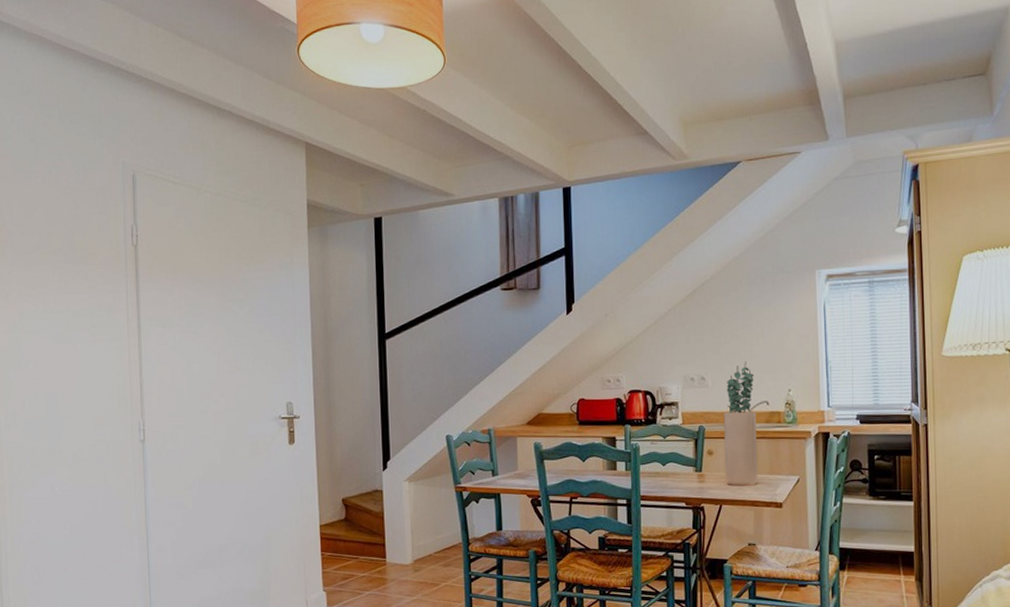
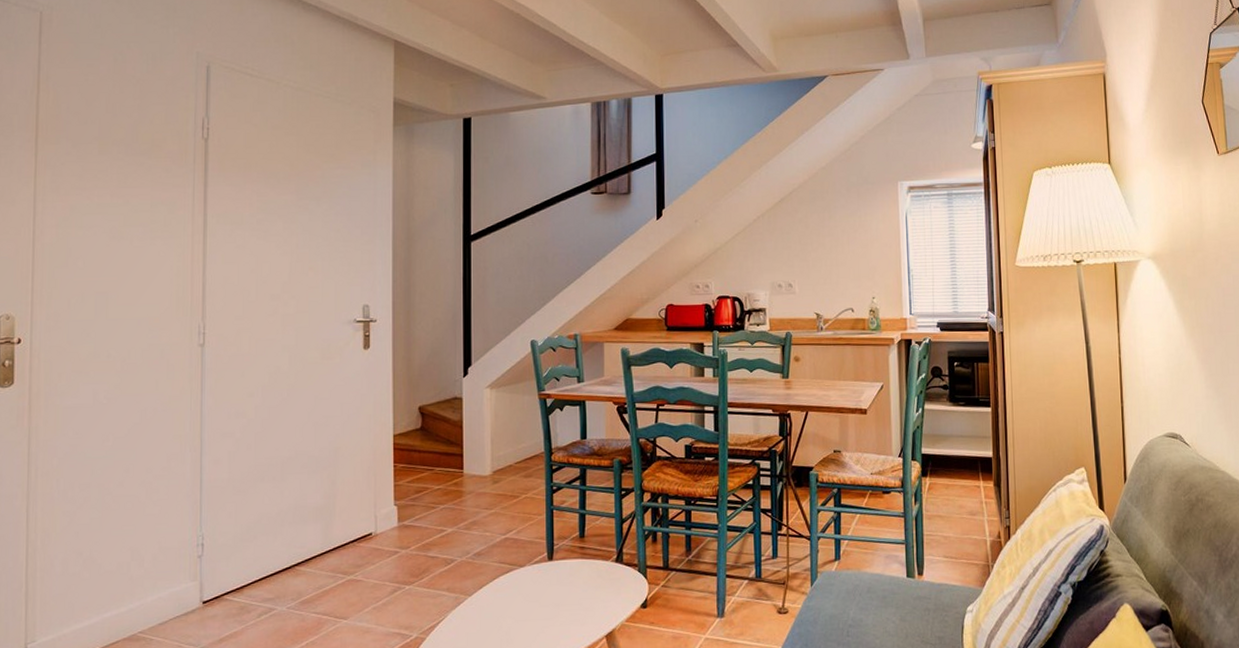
vase: present [723,362,758,486] -> none [810,269,844,393]

